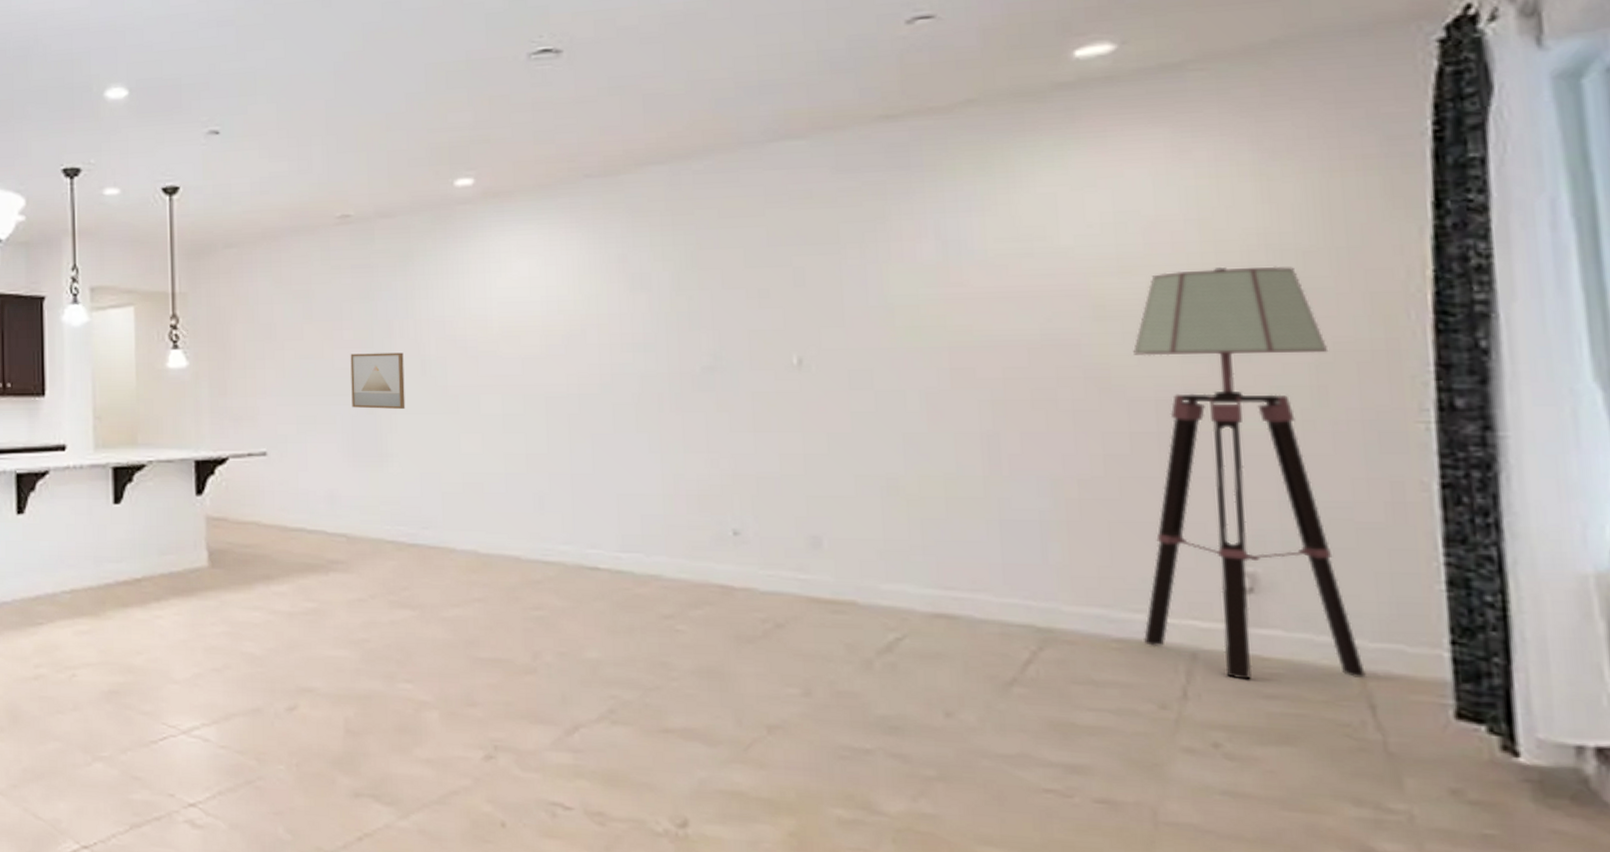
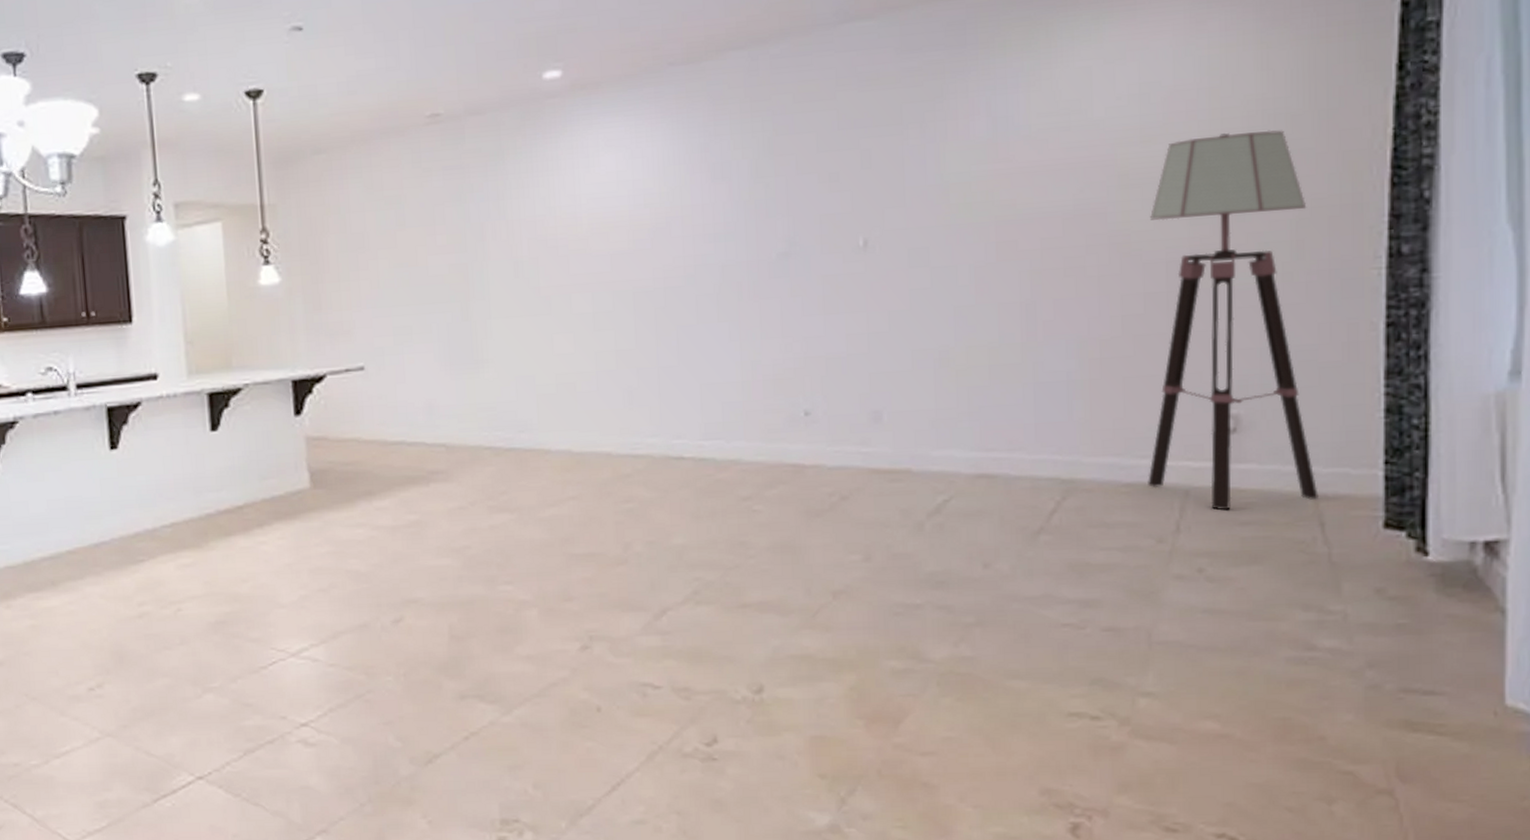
wall art: present [350,352,406,410] -> none [444,255,500,315]

